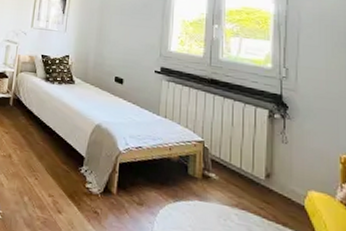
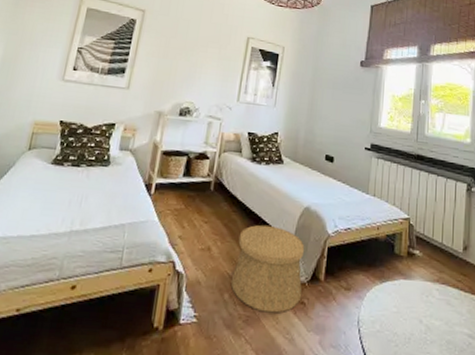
basket: none [29,138,97,219] -> present [231,224,305,313]

